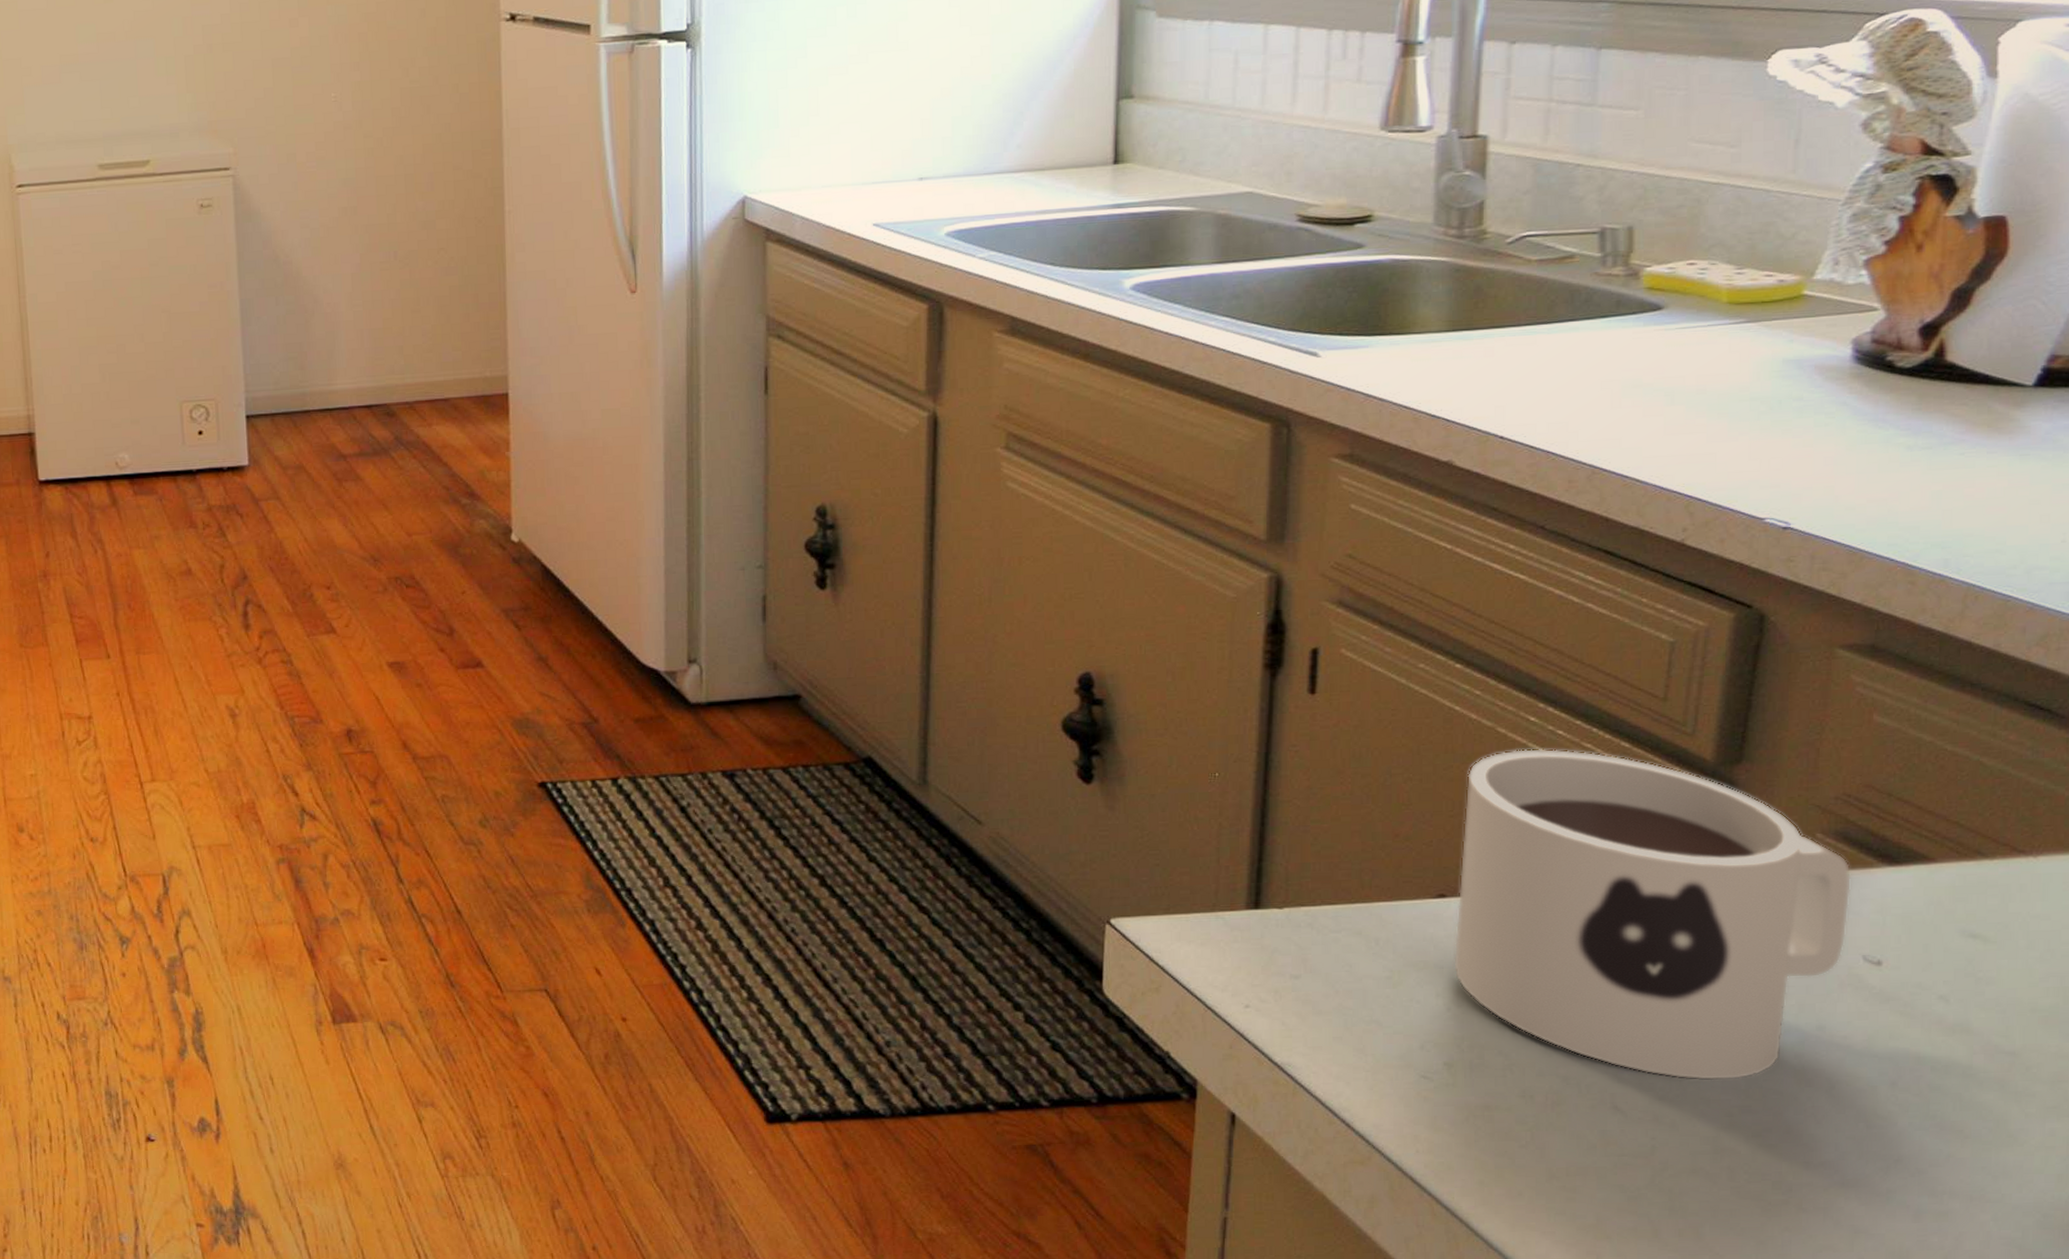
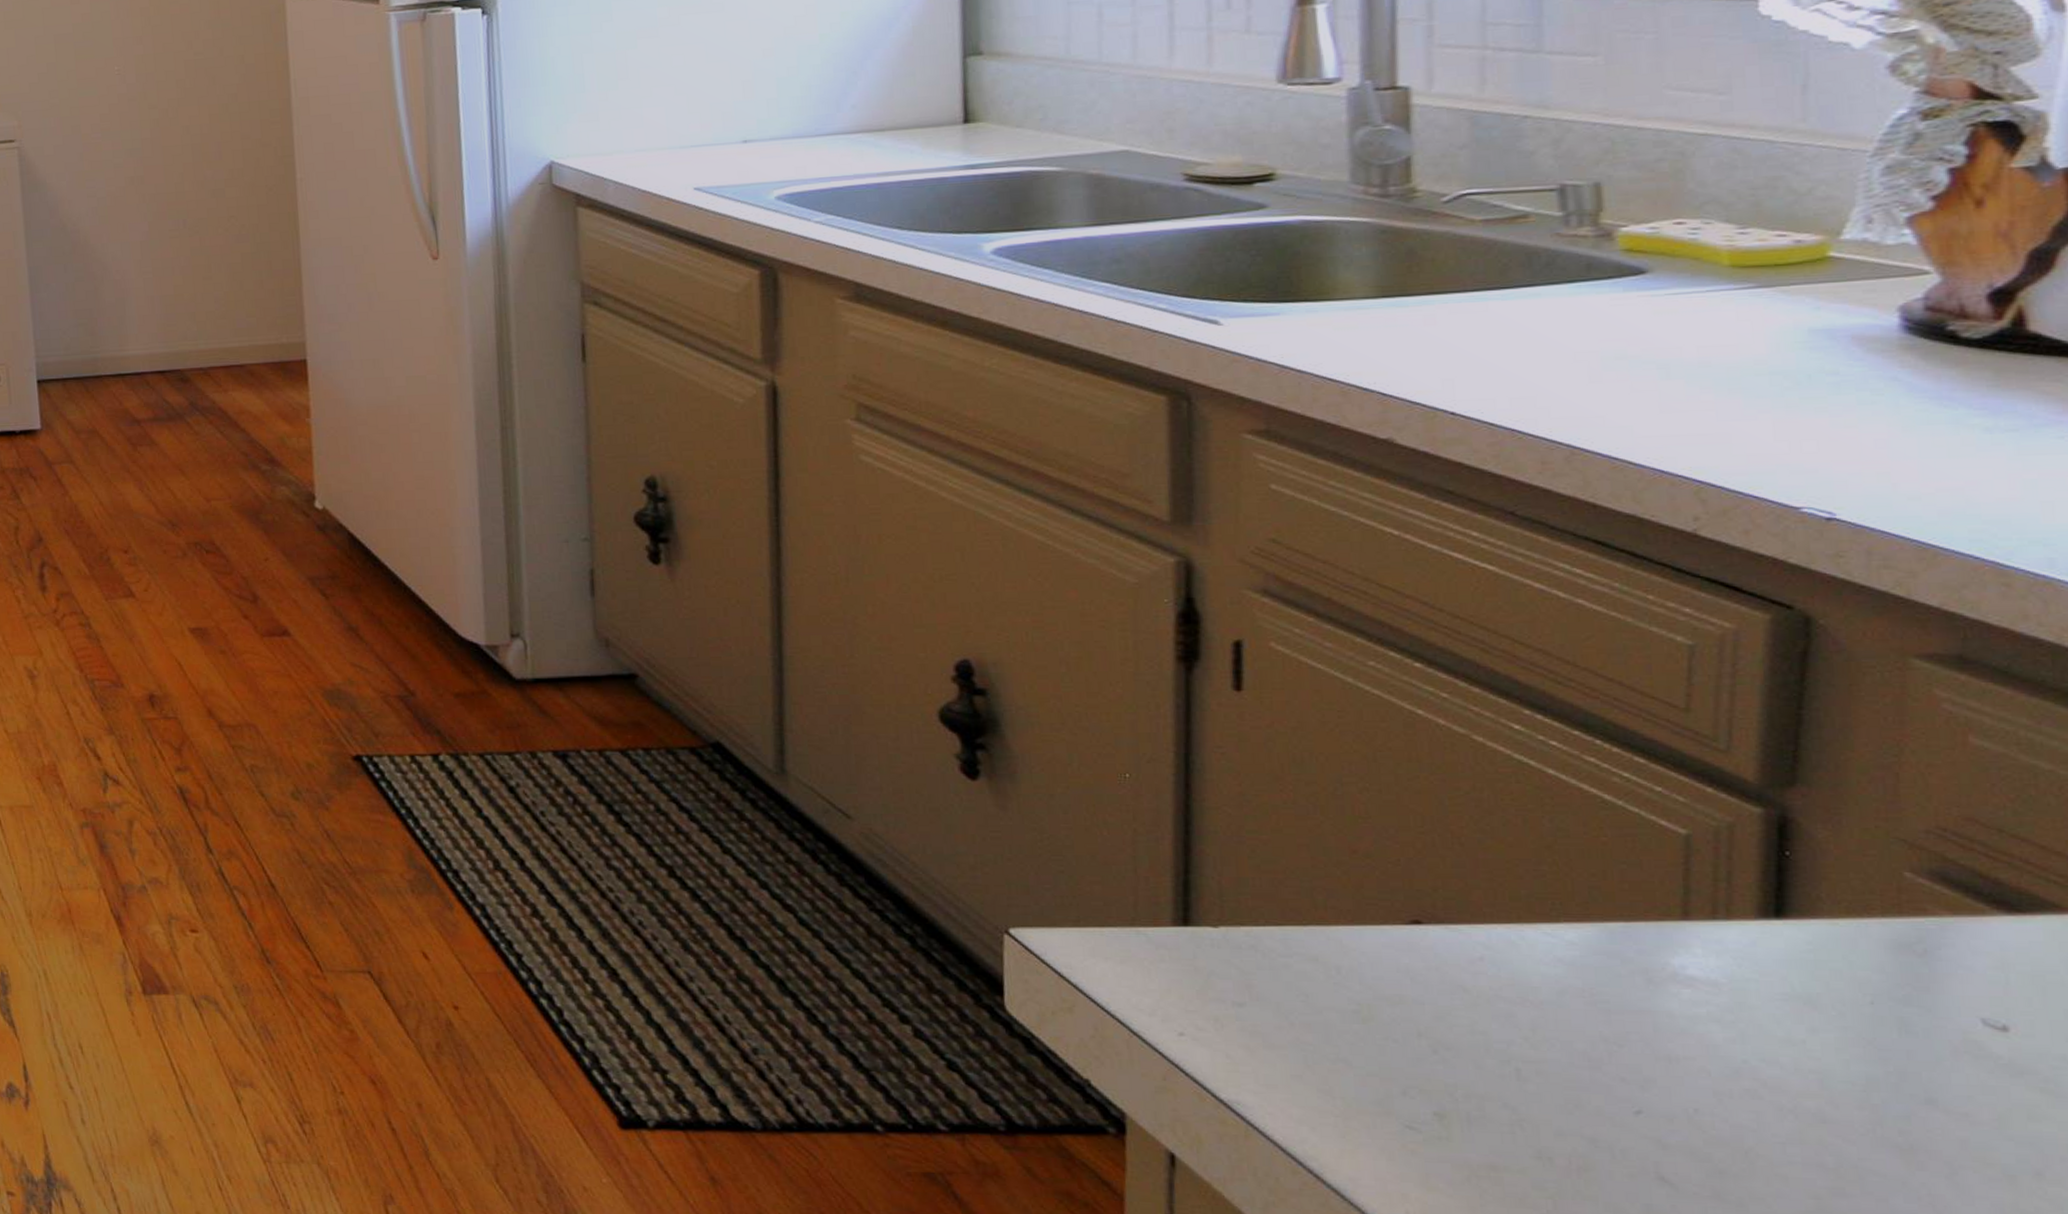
mug: present [1452,748,1852,1081] -> none [1436,761,1959,1157]

